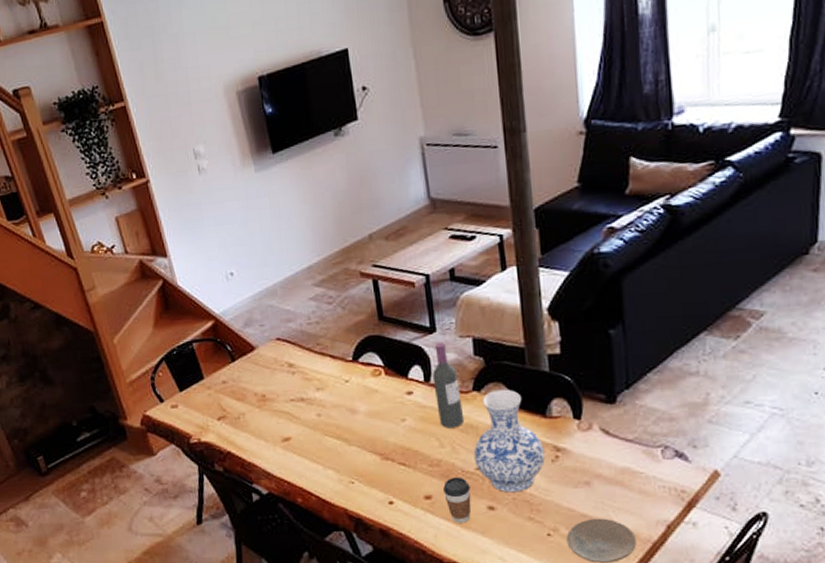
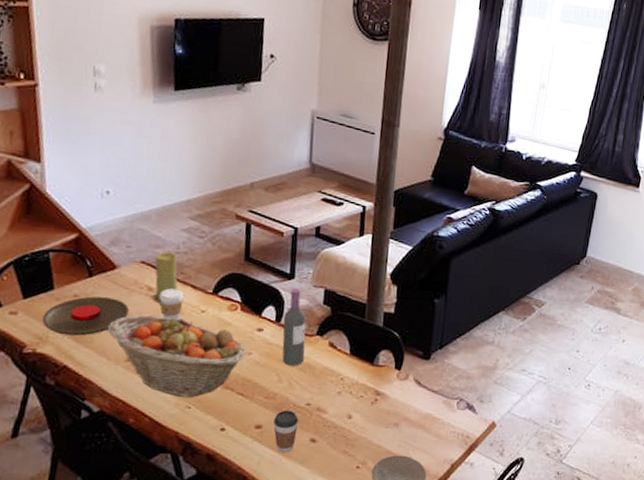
plate: none [200,379,275,422] -> present [42,296,129,336]
fruit basket: none [258,391,400,473] -> present [107,315,246,398]
candle: none [290,324,317,379] -> present [152,252,178,304]
coffee cup: none [300,361,326,395] -> present [159,288,184,321]
vase: present [473,389,545,493] -> none [306,336,367,428]

